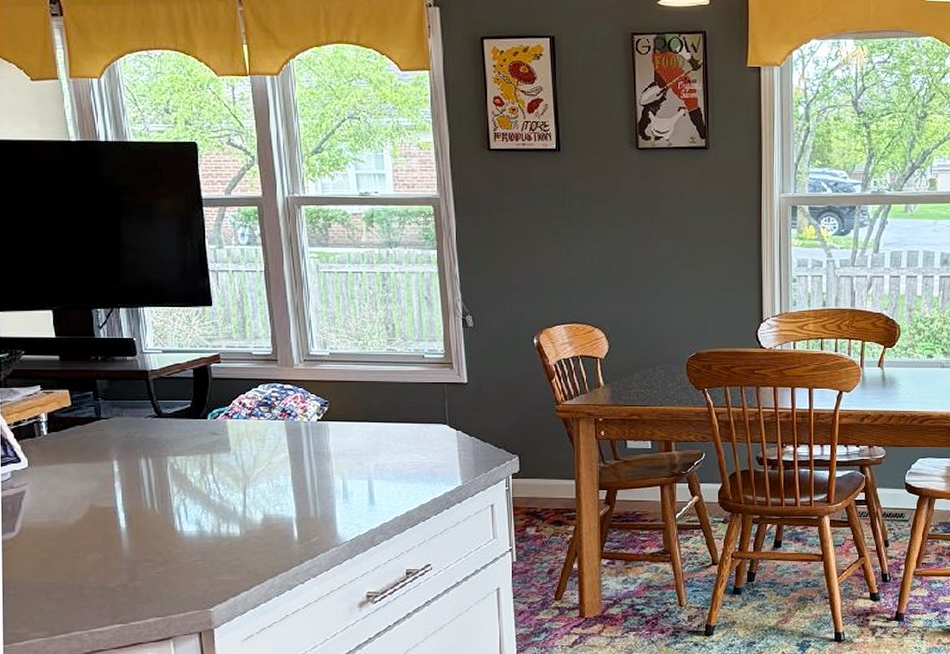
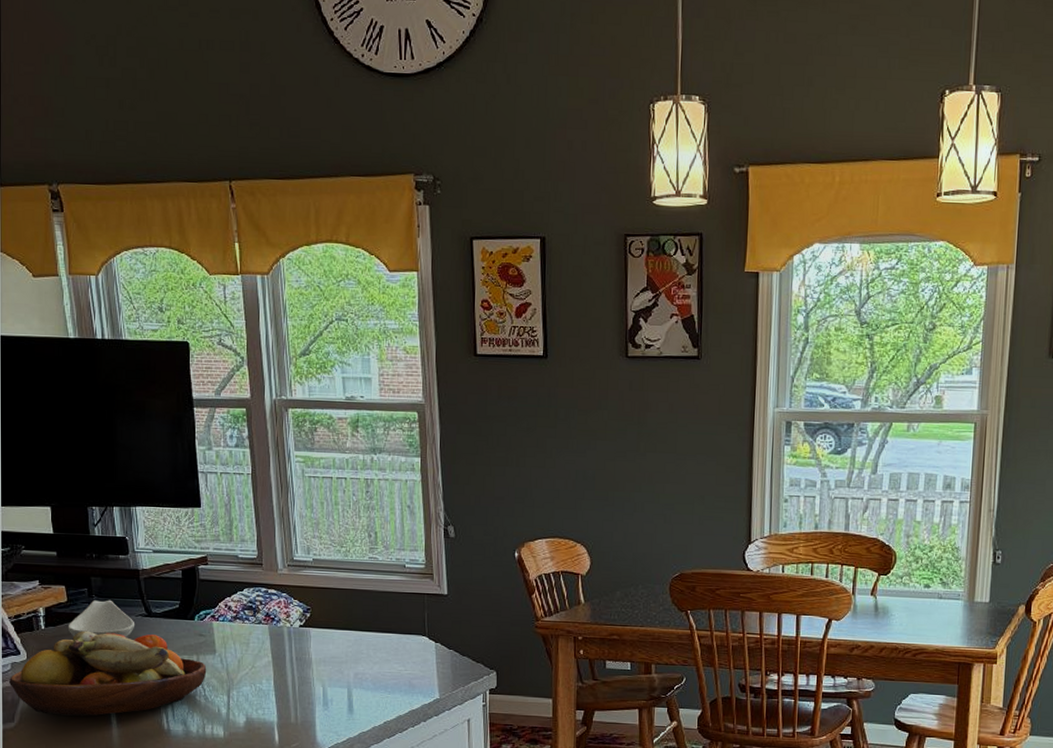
fruit bowl: none [8,434,221,522] -> present [8,630,207,716]
spoon rest: none [72,402,145,441] -> present [67,599,135,637]

